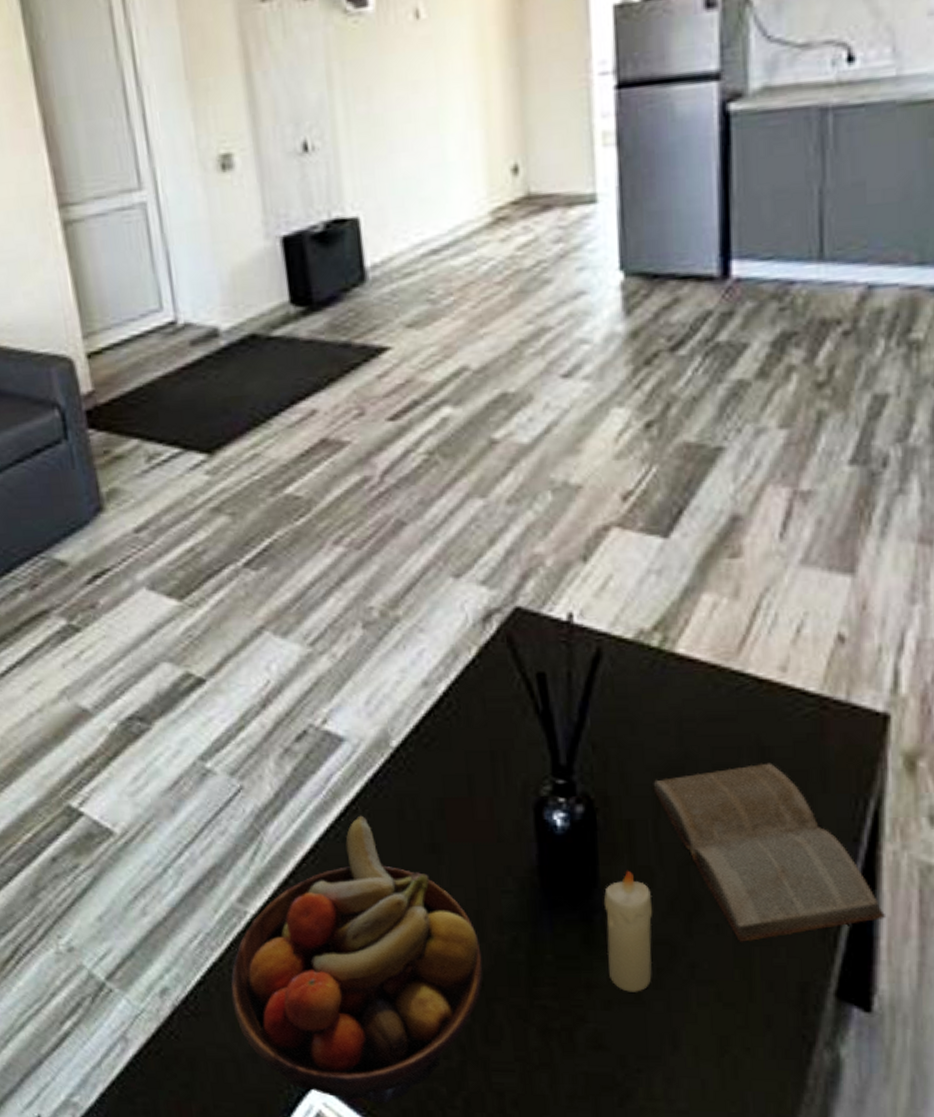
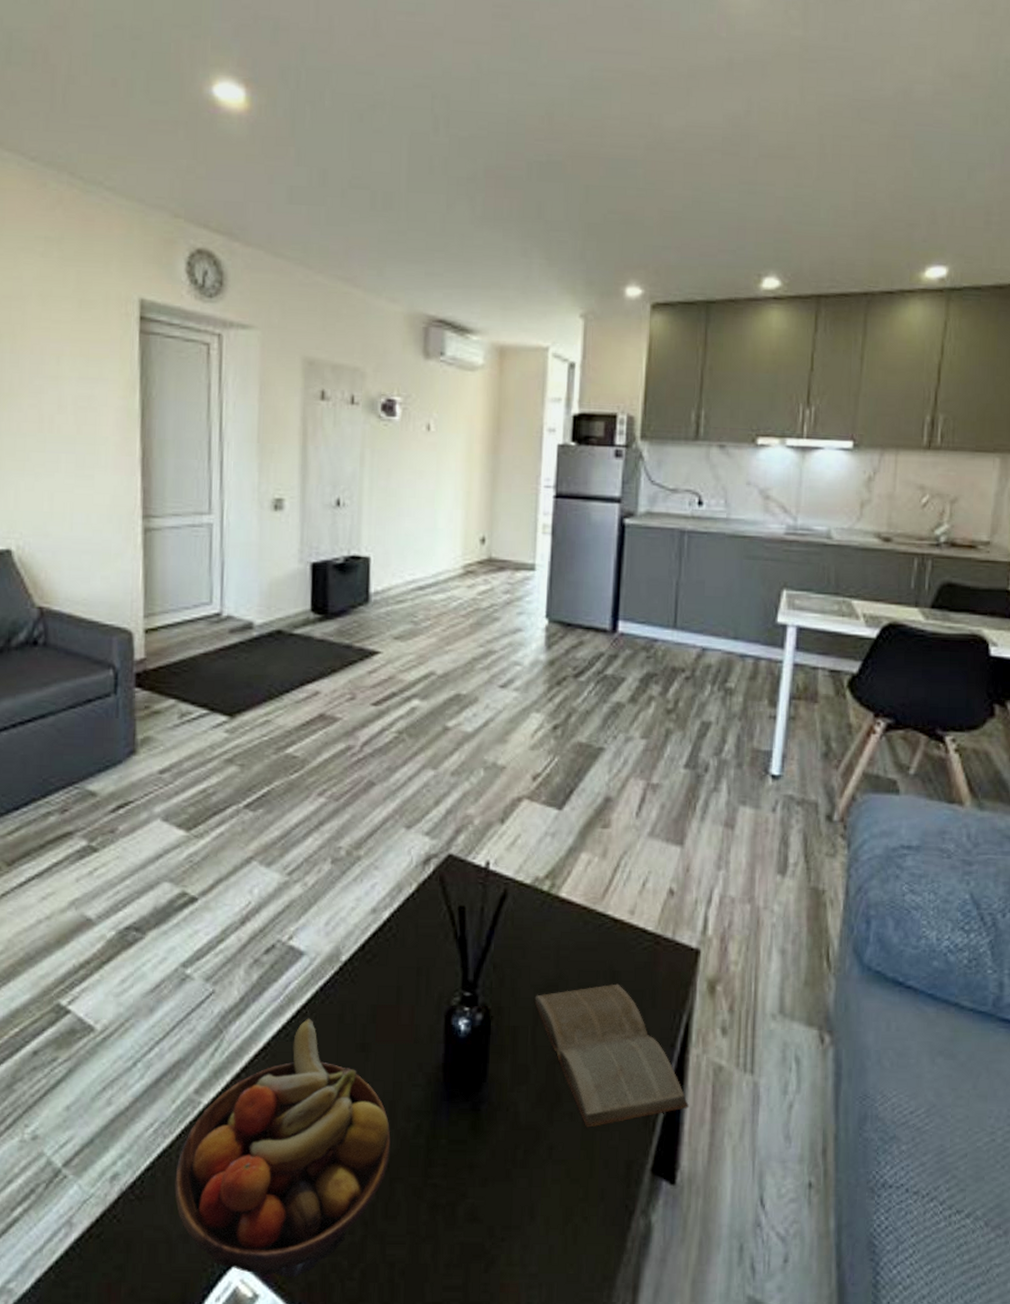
candle: present [603,870,652,992] -> none [488,1067,526,1171]

